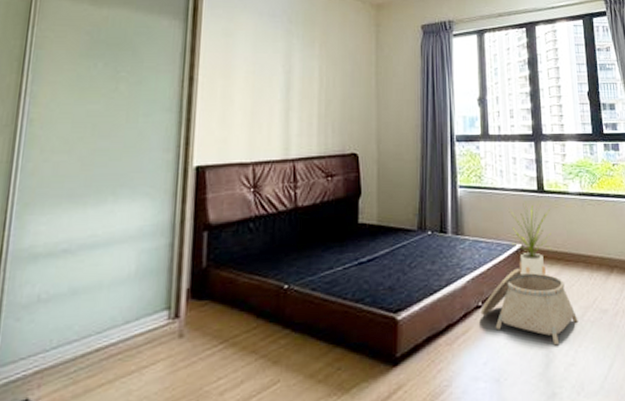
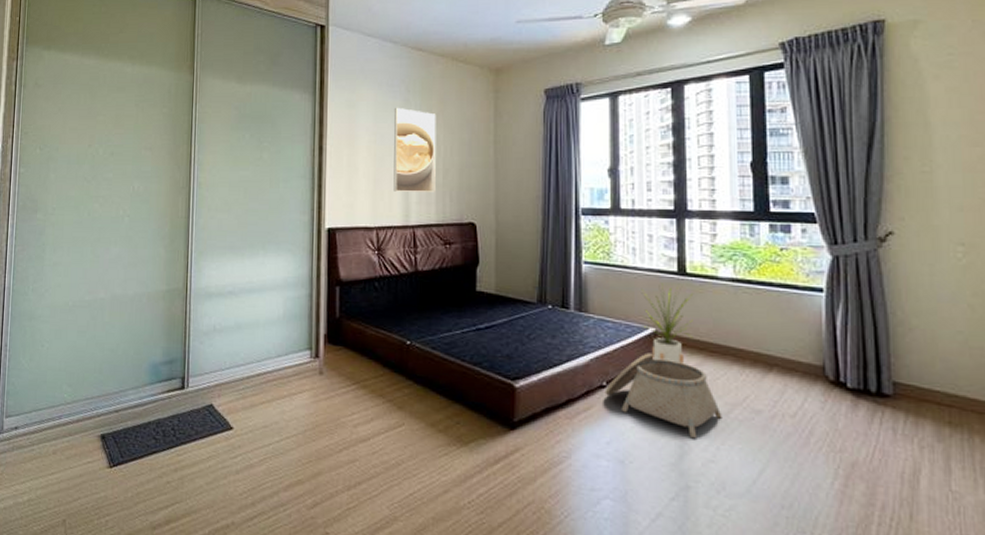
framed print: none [273,37,319,124] -> present [393,107,436,192]

